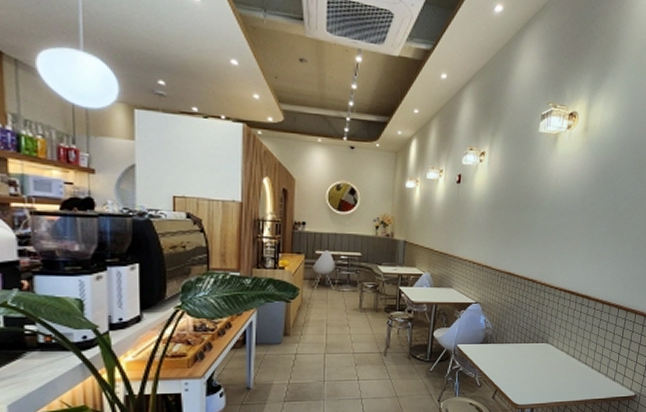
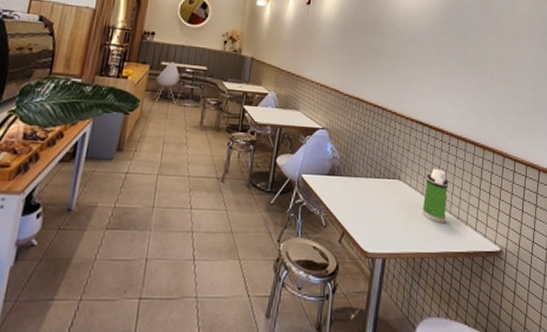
water bottle: none [567,332,593,377] -> present [422,169,449,223]

